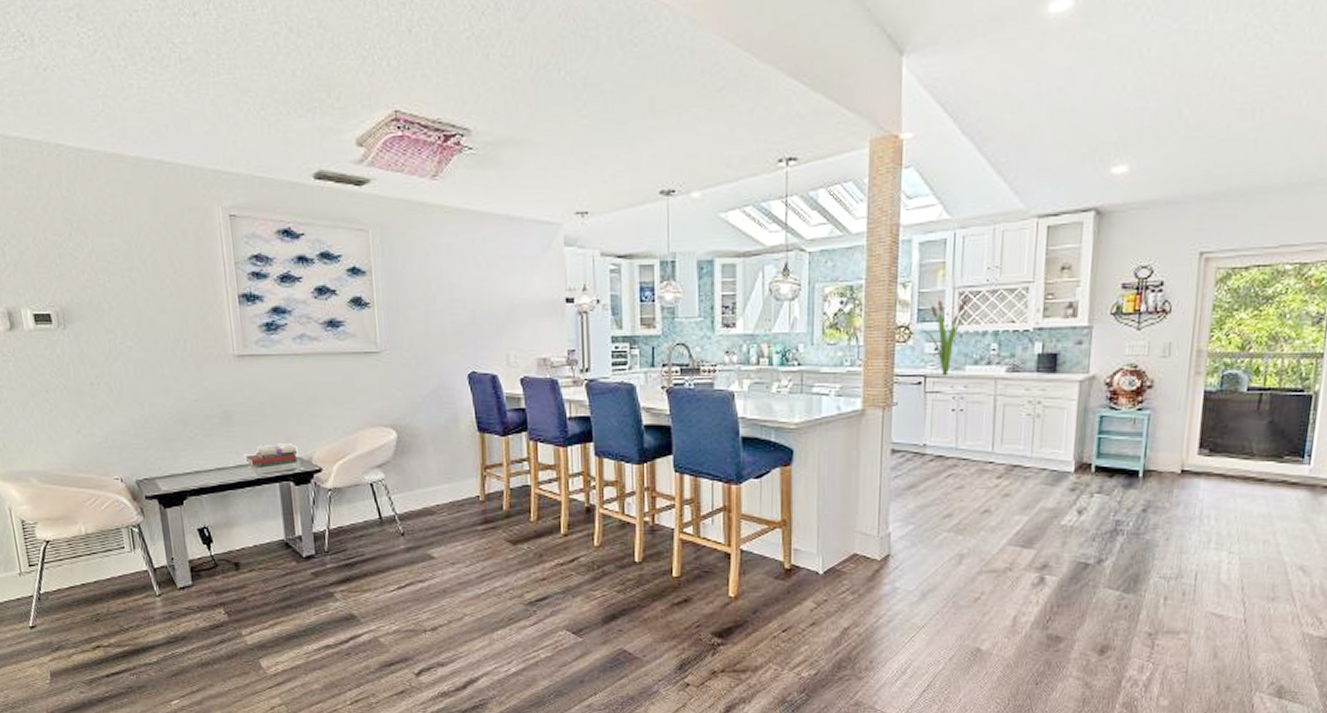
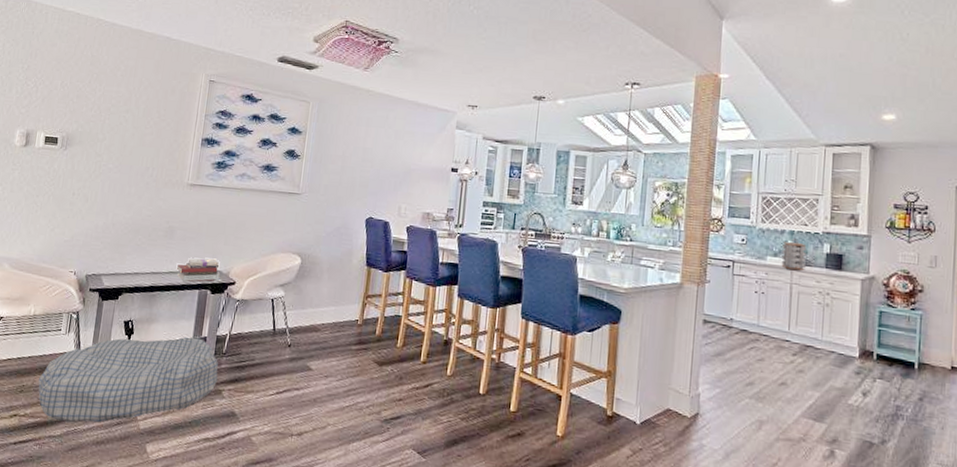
dog bed: none [114,538,325,646] -> present [38,336,219,423]
plant: present [921,296,968,376] -> none [731,198,770,263]
spice rack: none [983,340,1014,379] -> present [781,239,807,271]

